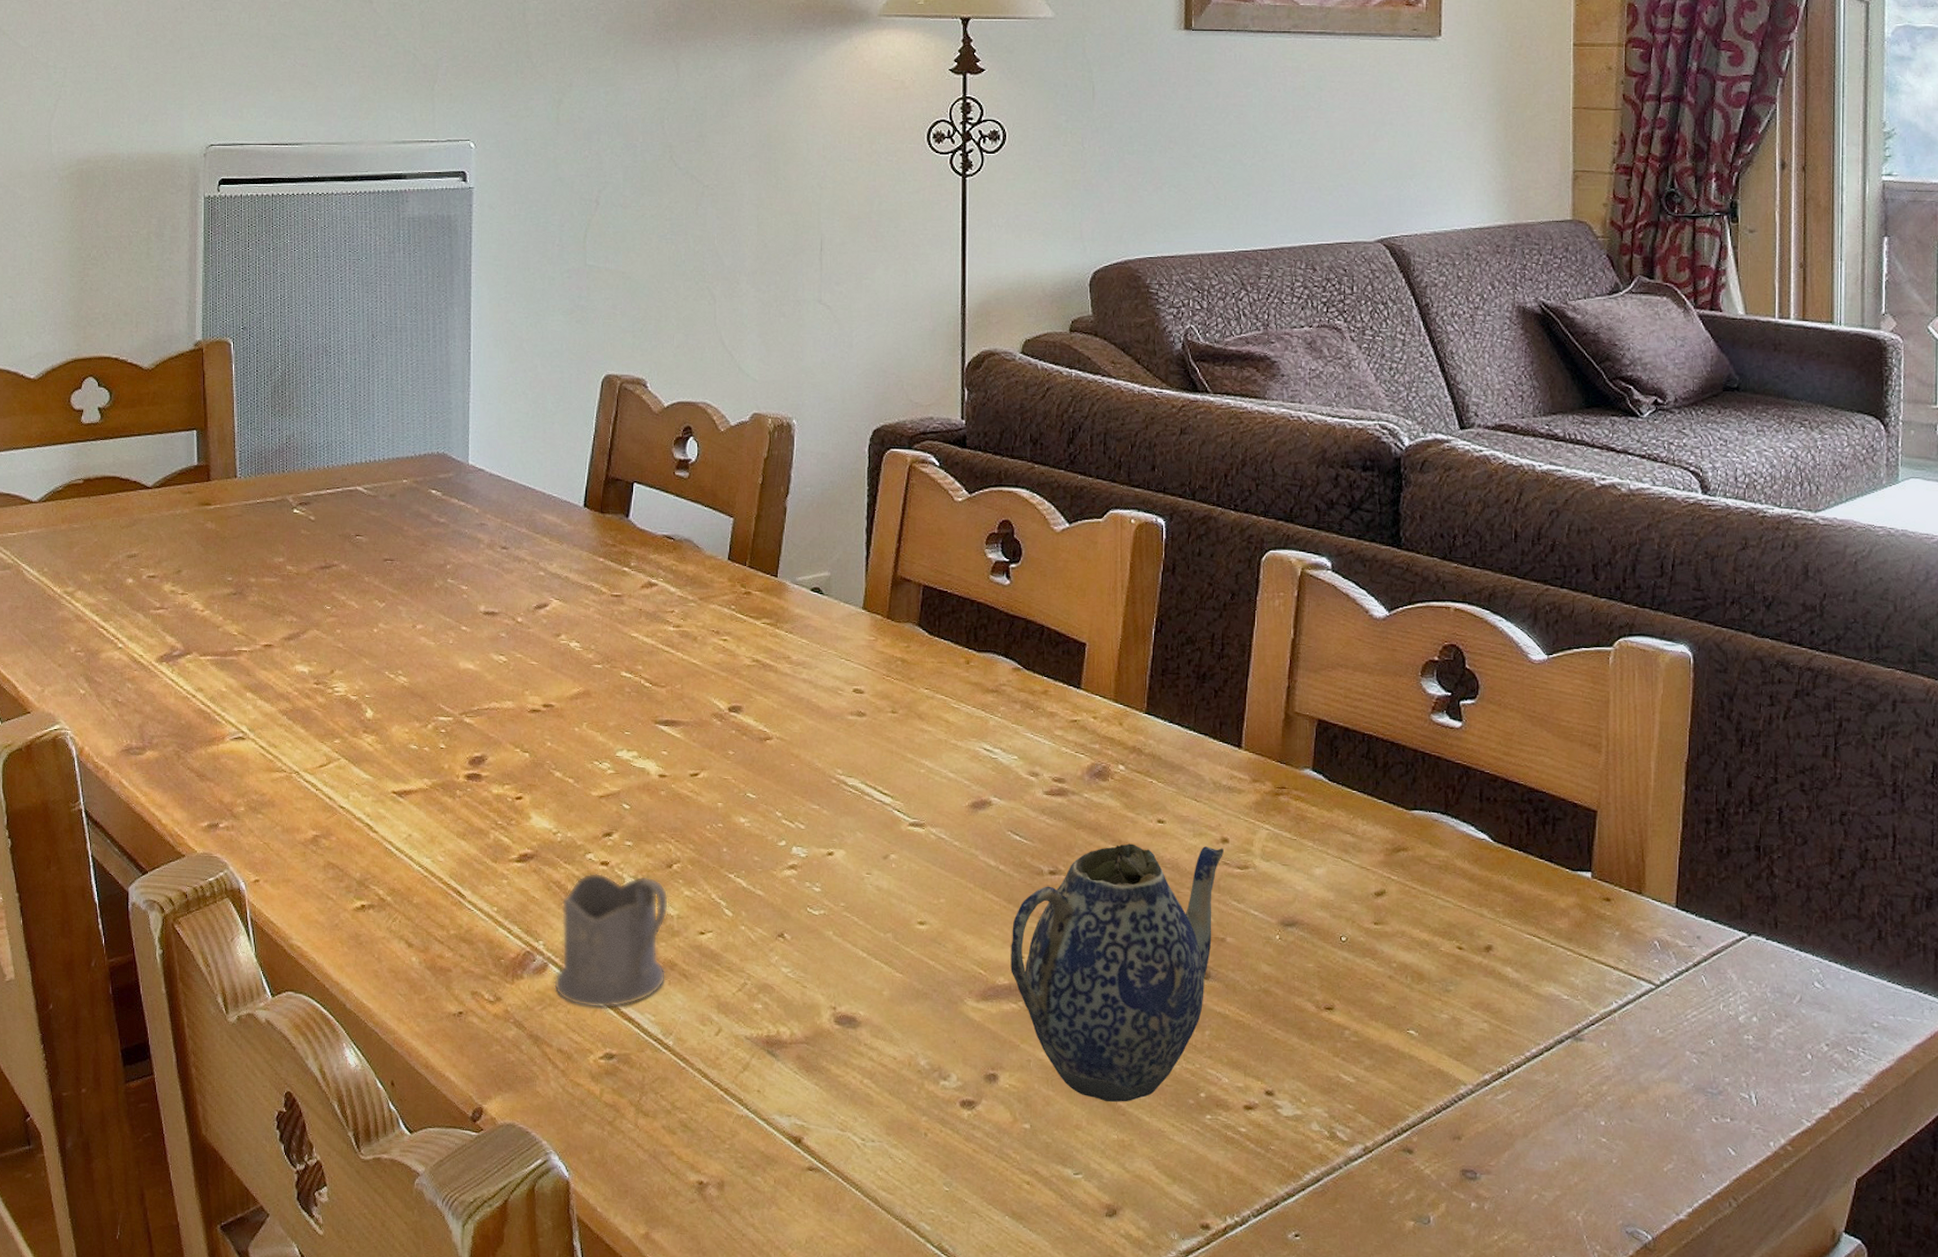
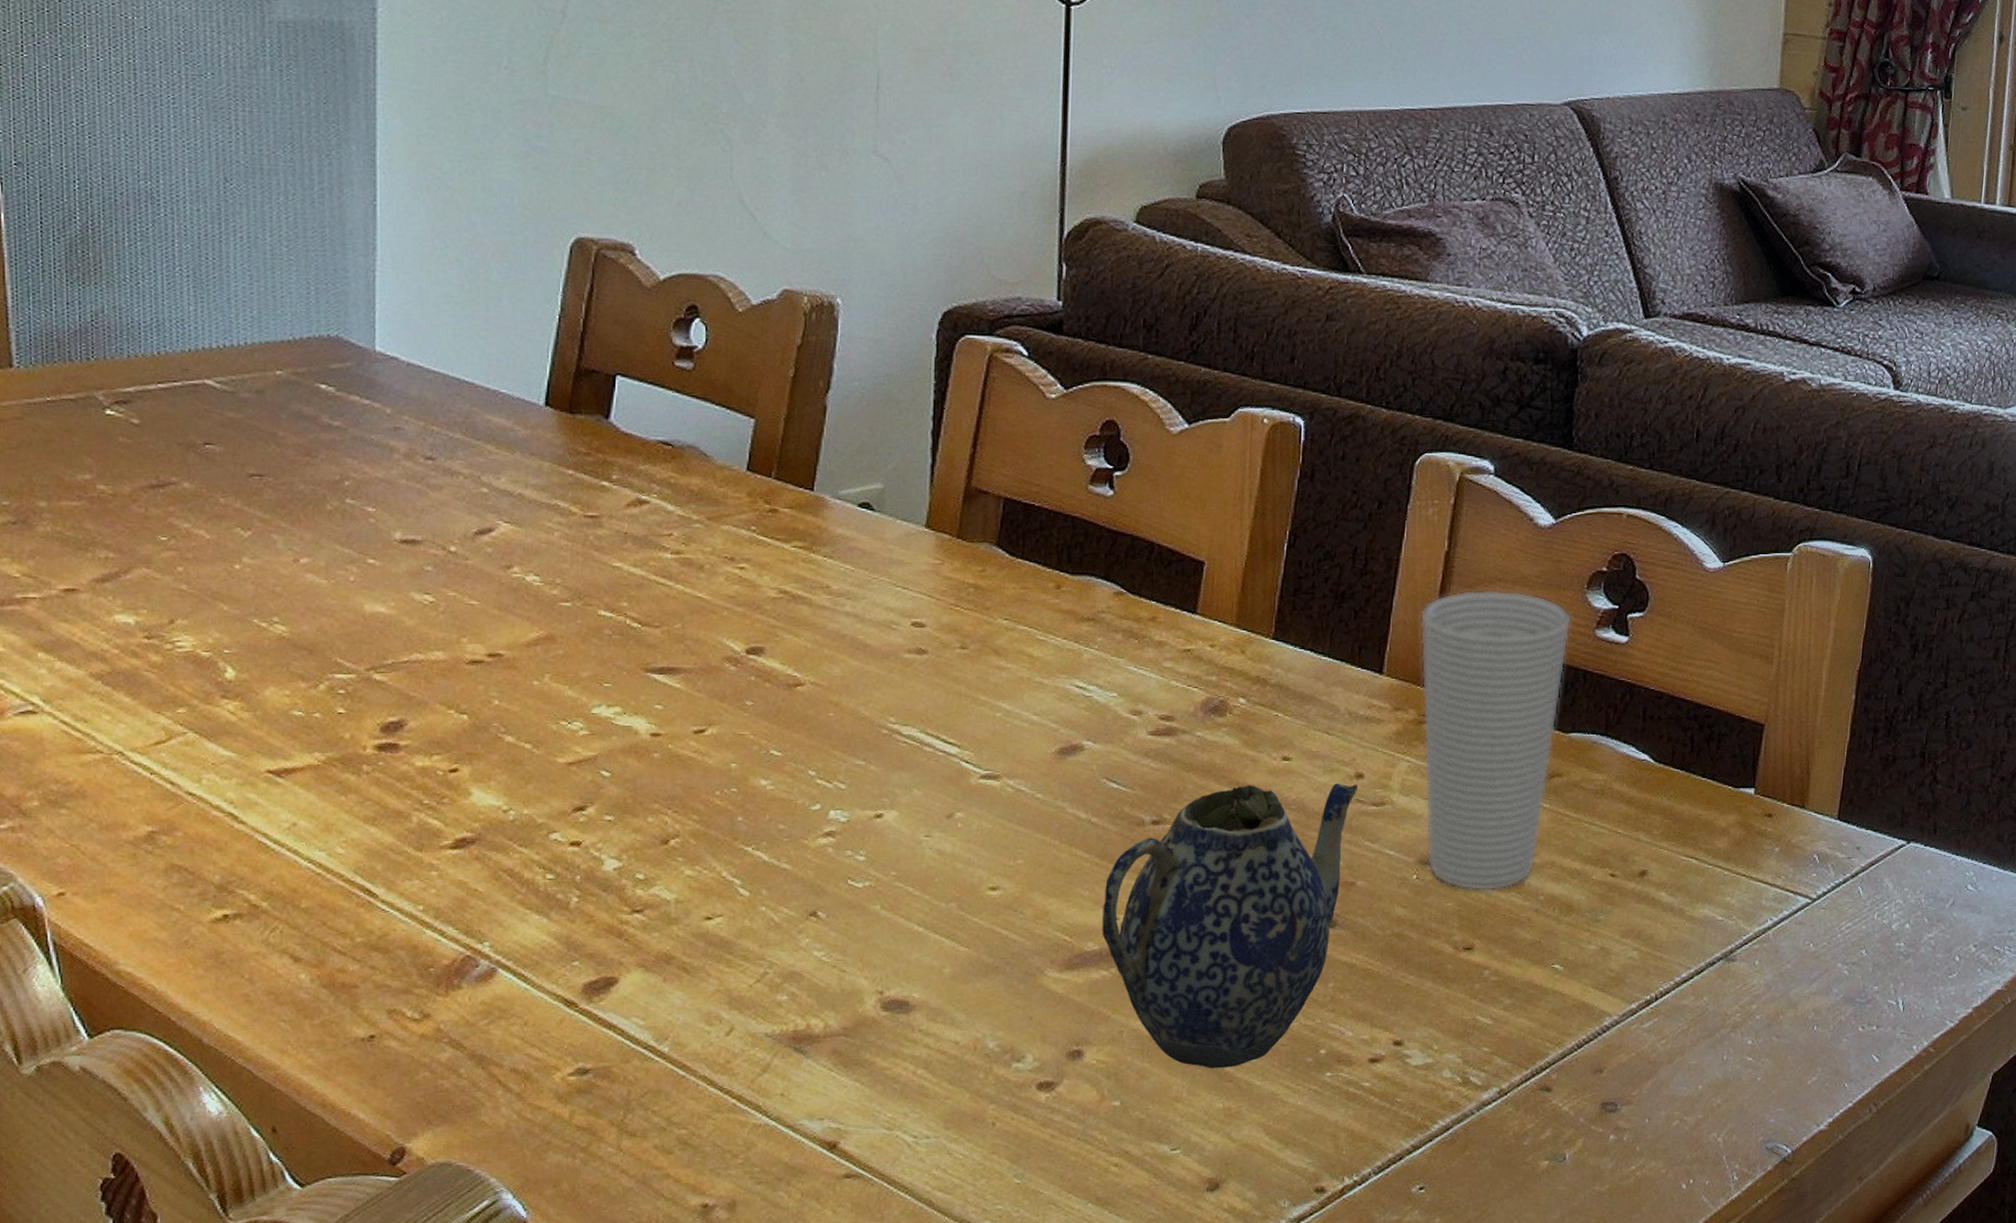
tea glass holder: present [553,872,669,1009] -> none [504,855,664,1017]
cup: none [1271,674,1409,955] -> present [1419,589,1573,891]

